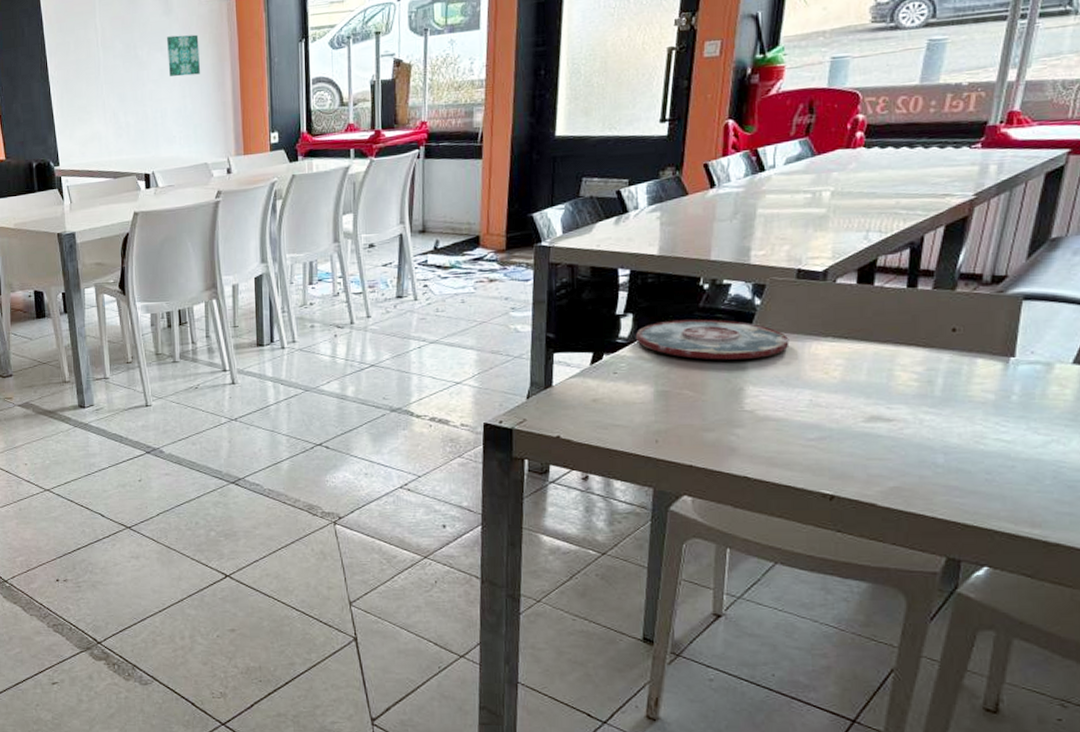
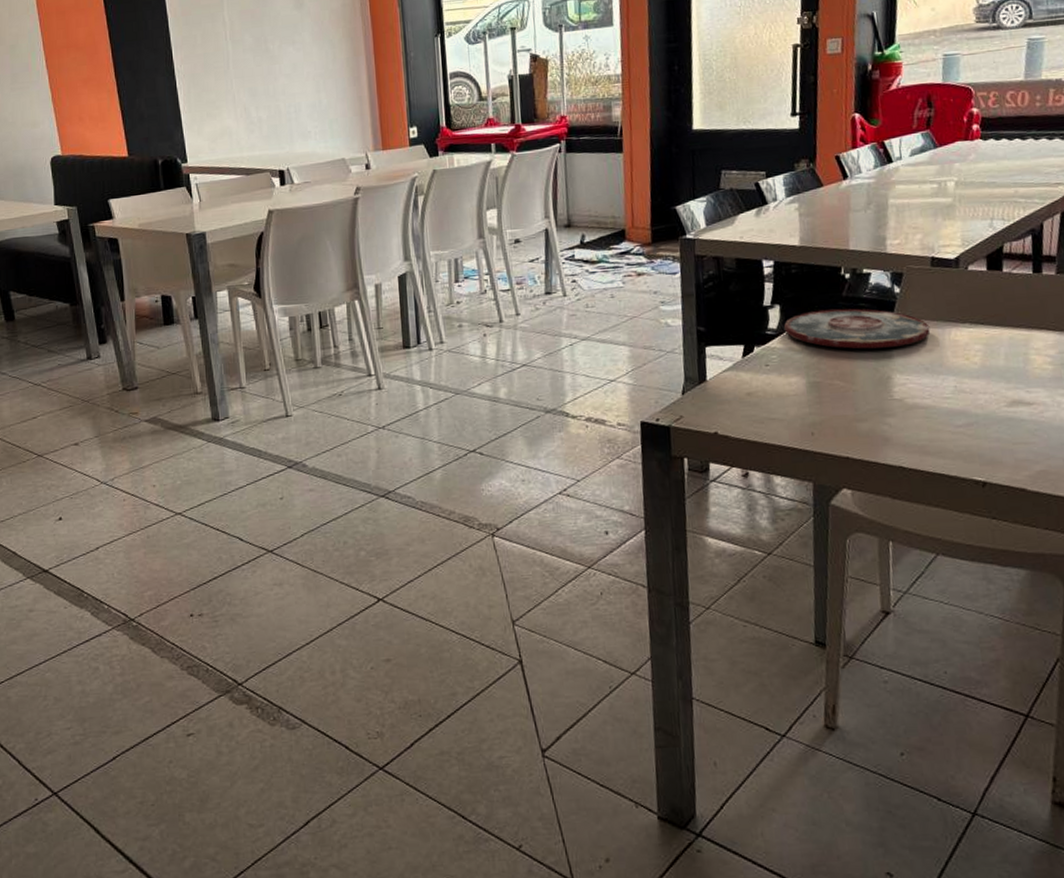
wall art: present [167,34,200,77] -> none [299,28,334,71]

